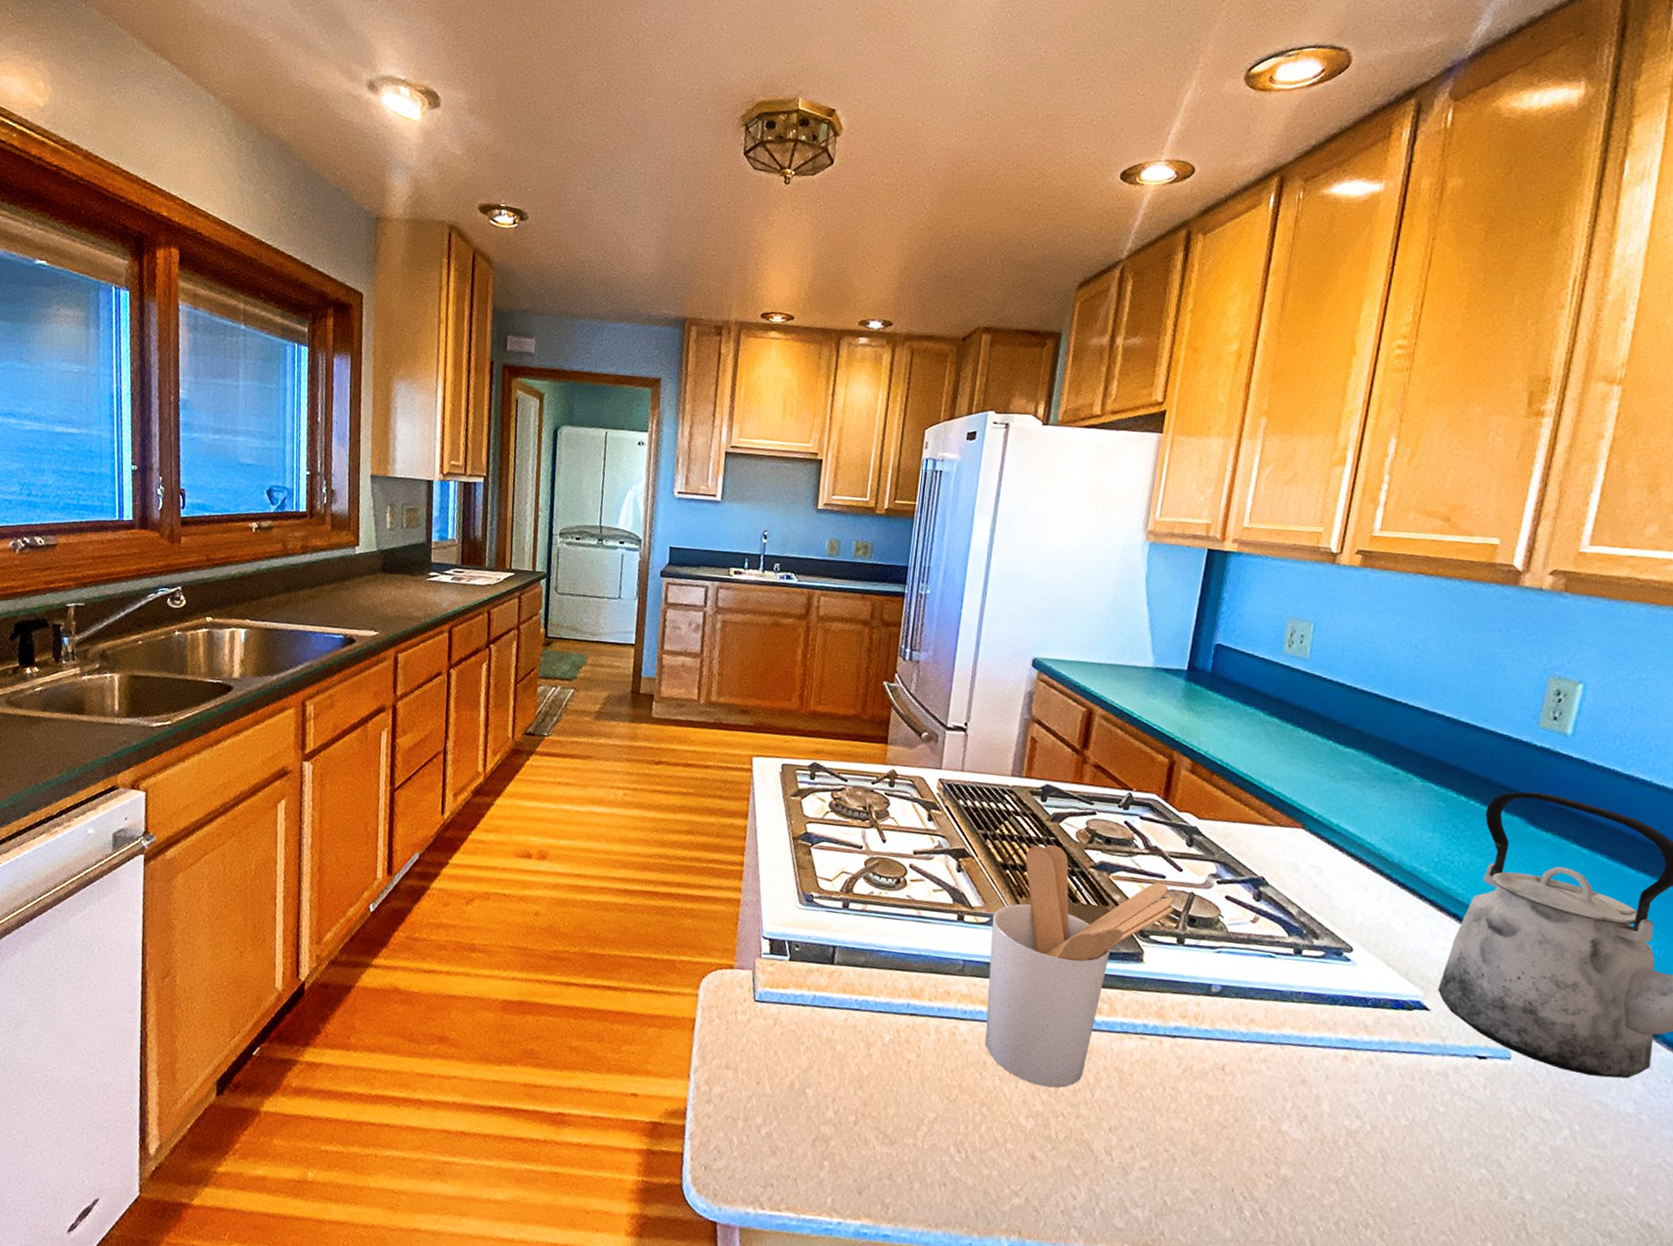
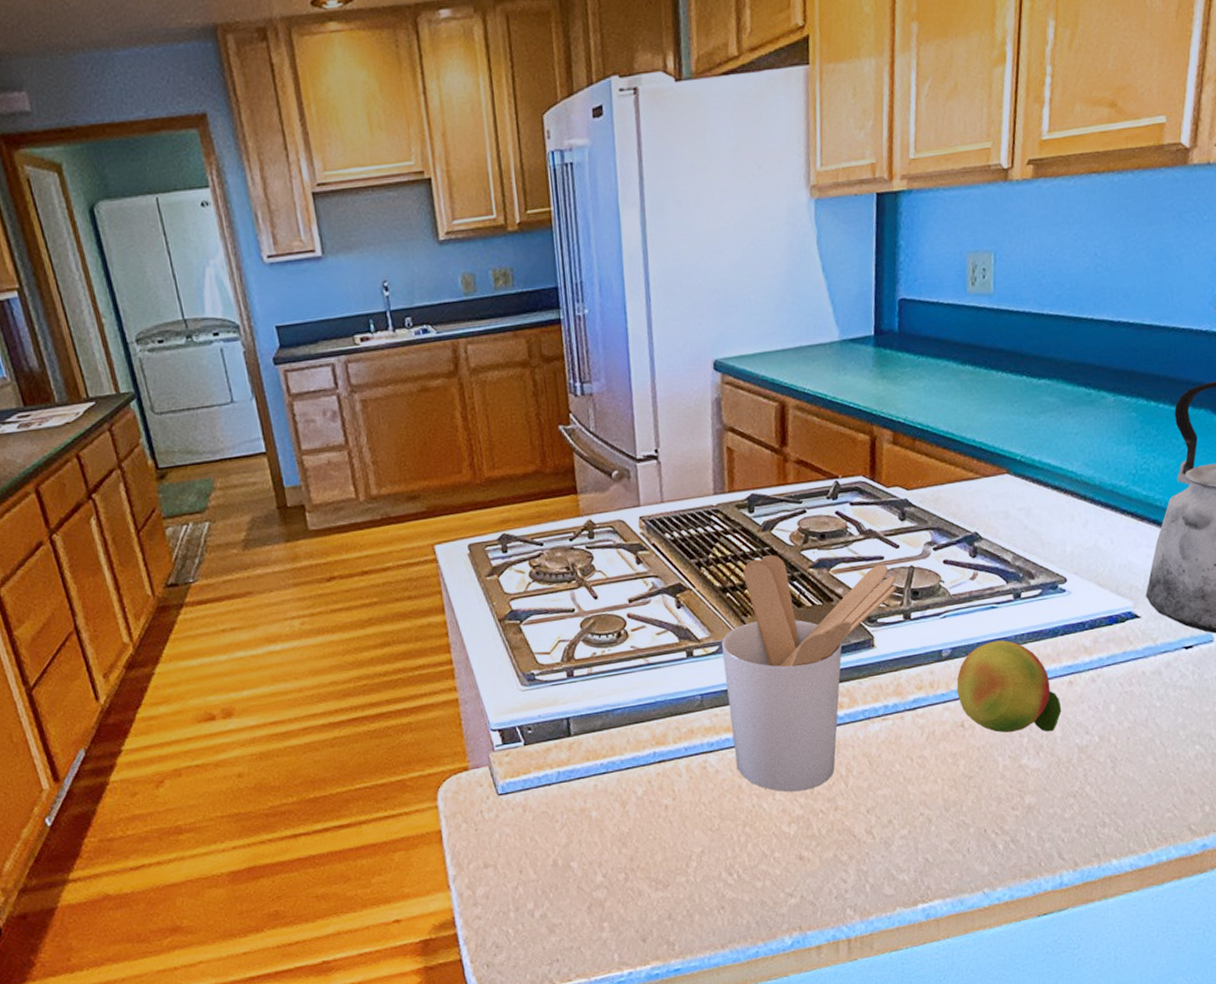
fruit: none [1221,990,1333,1104] -> present [956,640,1062,733]

